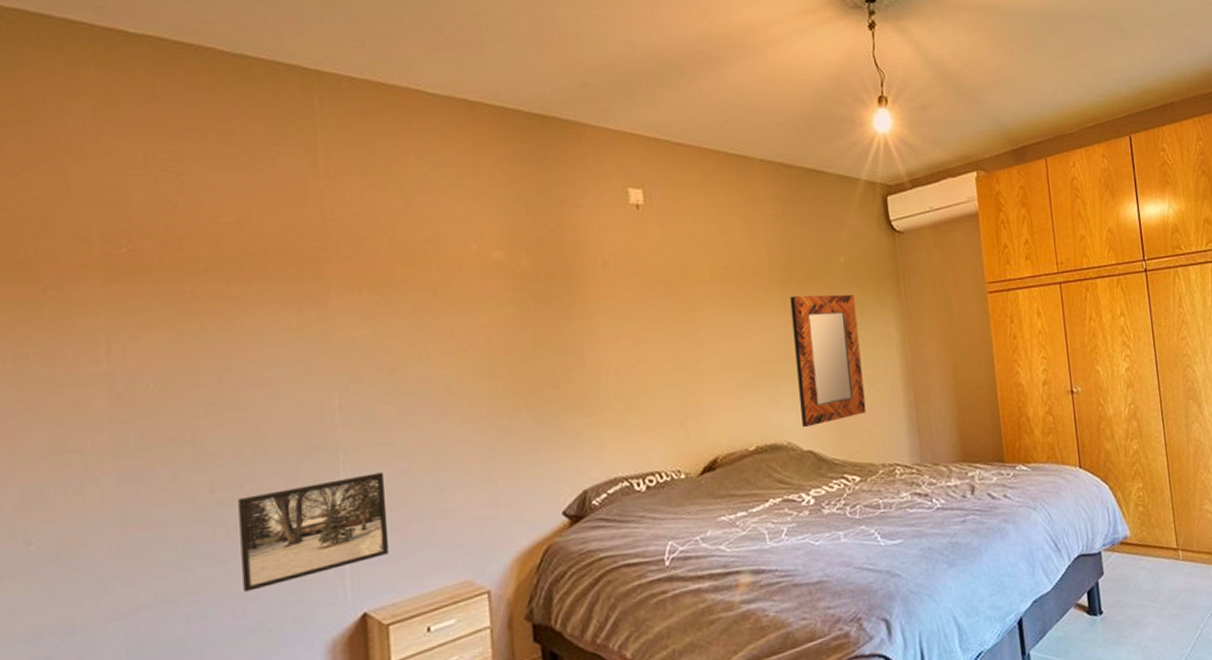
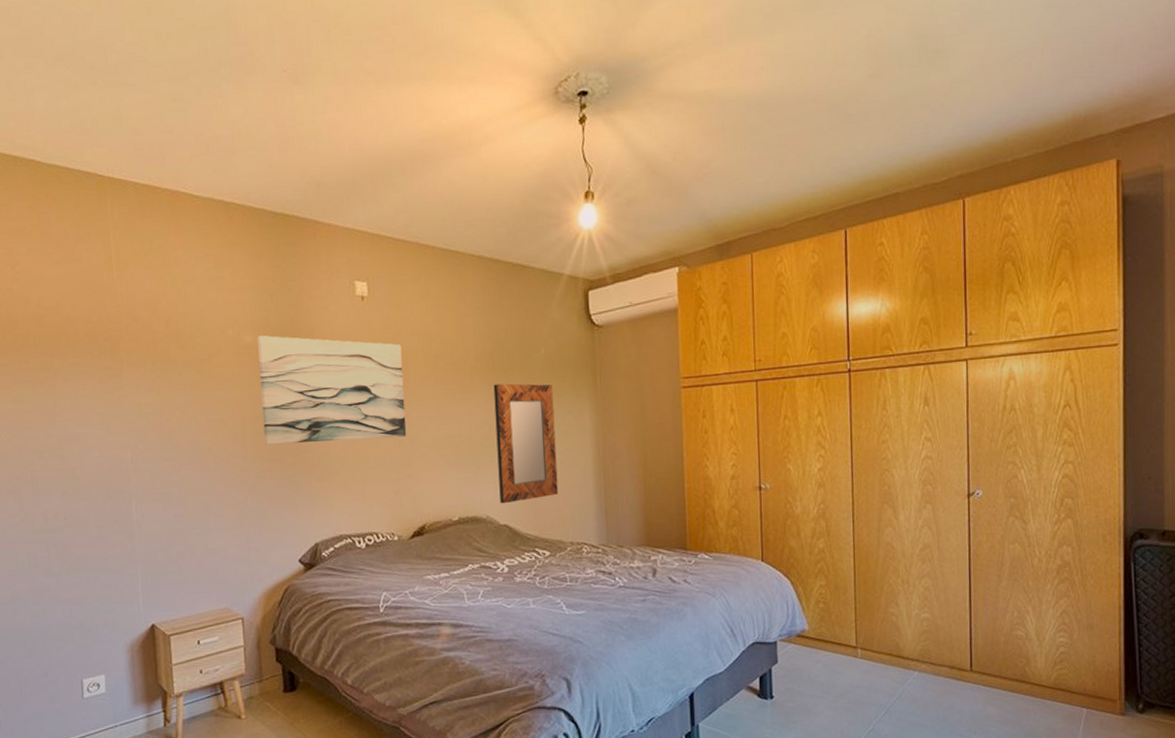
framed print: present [238,472,390,592] -> none [63,515,170,599]
wall art: none [508,250,693,377] -> present [257,335,407,444]

